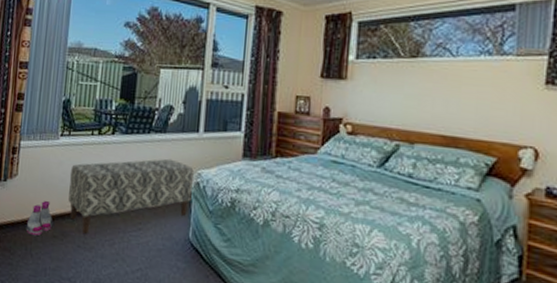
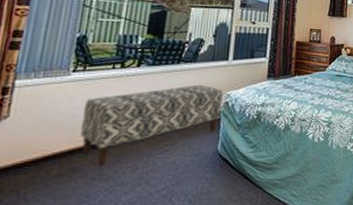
boots: present [26,201,53,236] -> none [19,140,59,179]

